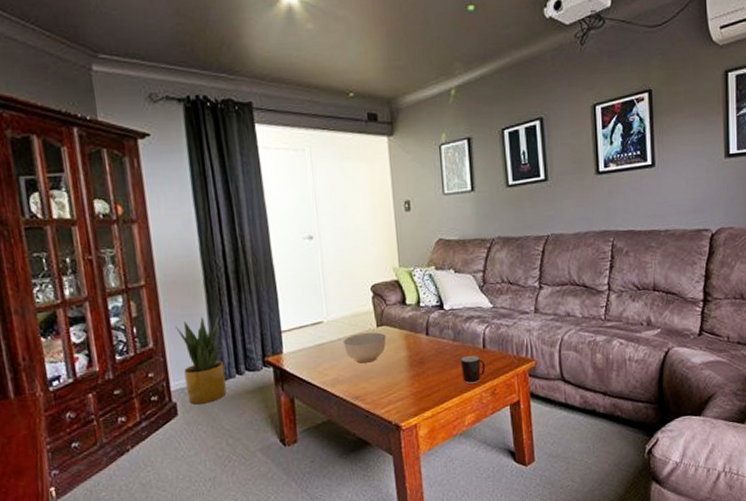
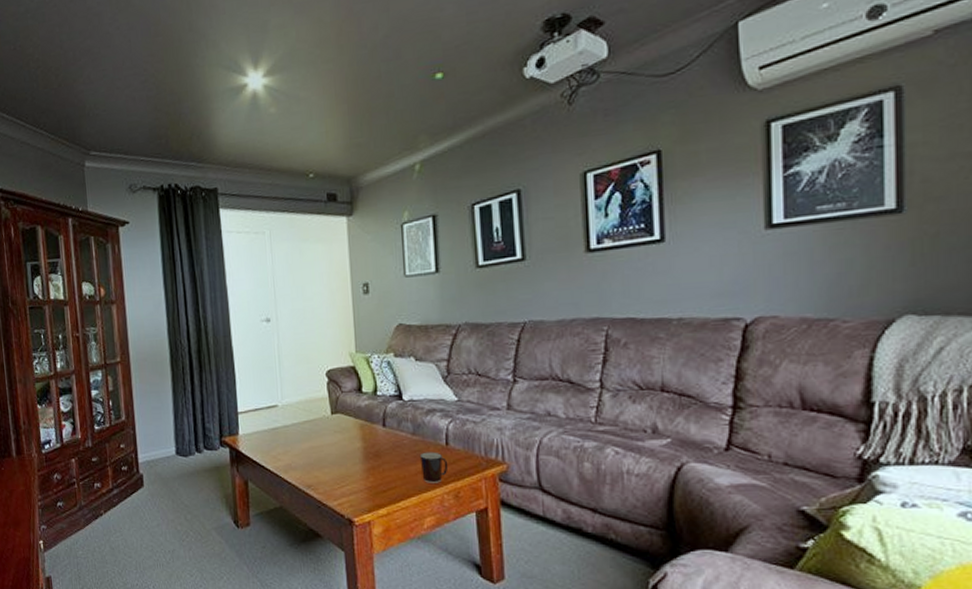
planter: present [175,317,227,405] -> none [144,394,187,478]
bowl: present [343,332,386,364] -> none [297,420,341,451]

